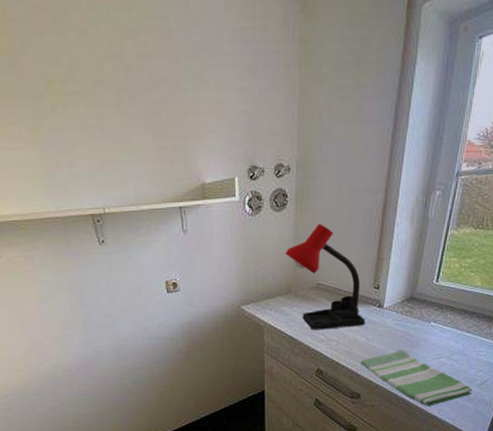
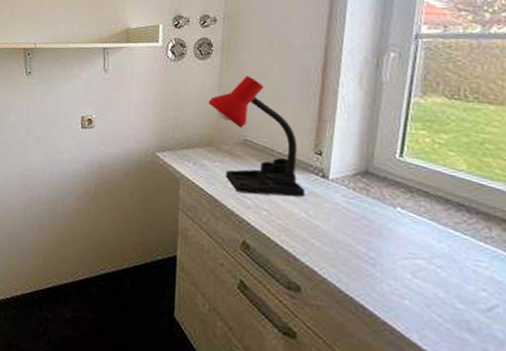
dish towel: present [359,350,472,407] -> none [299,236,473,328]

